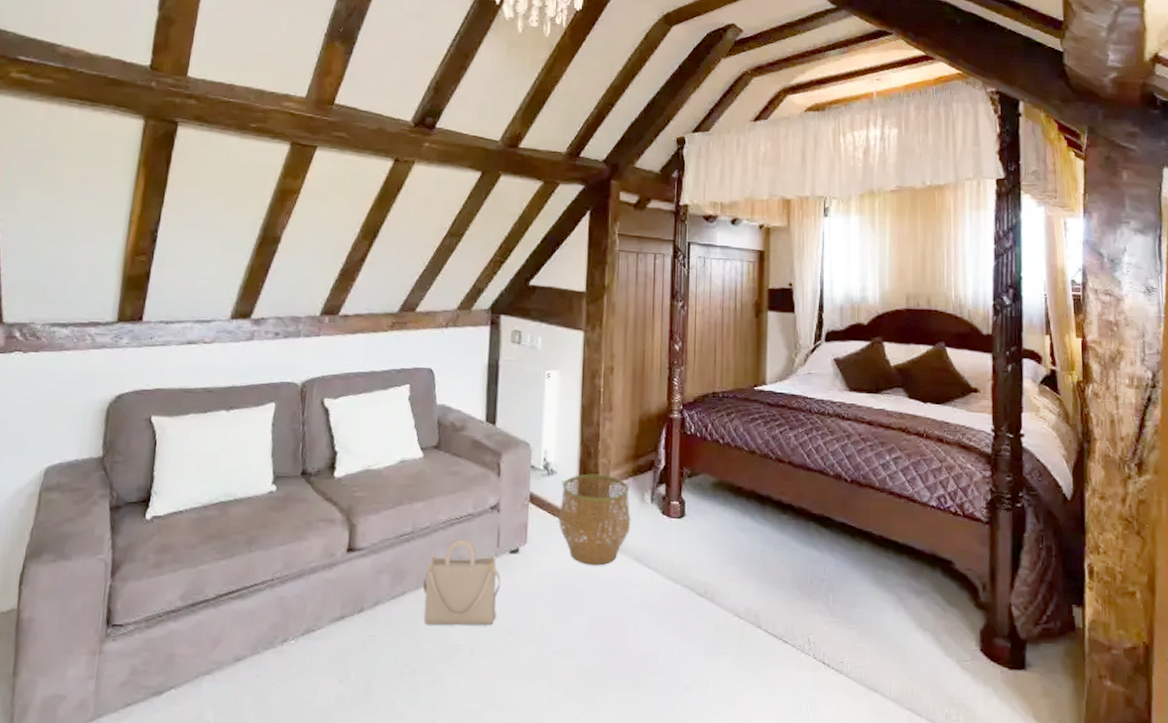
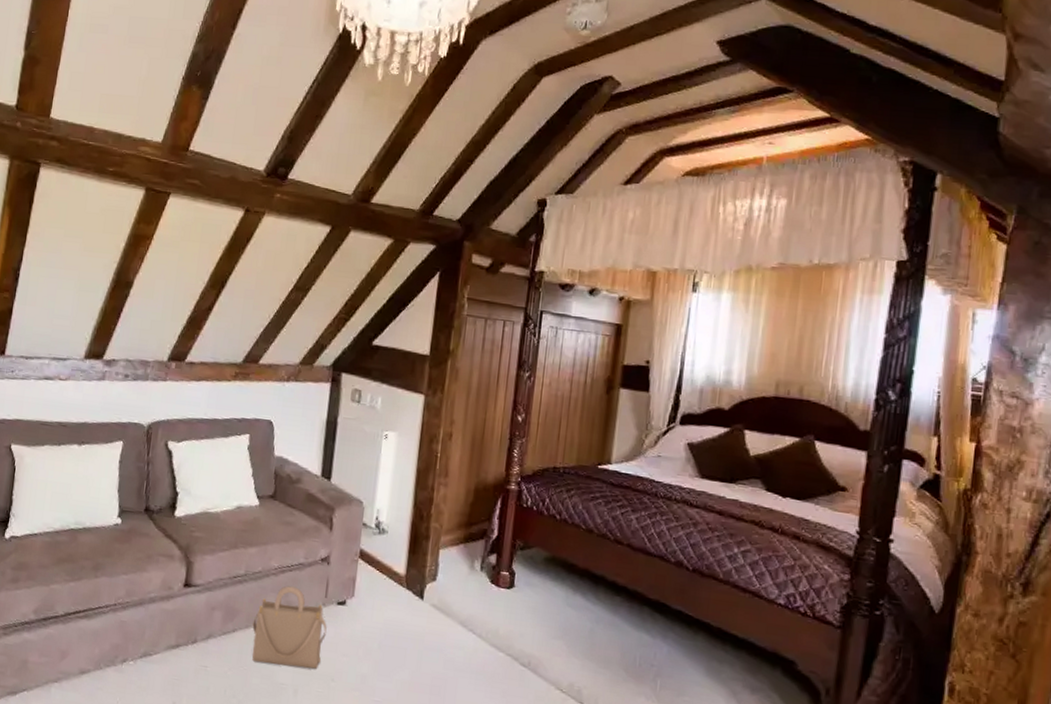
basket: present [559,473,631,566] -> none [386,536,461,626]

